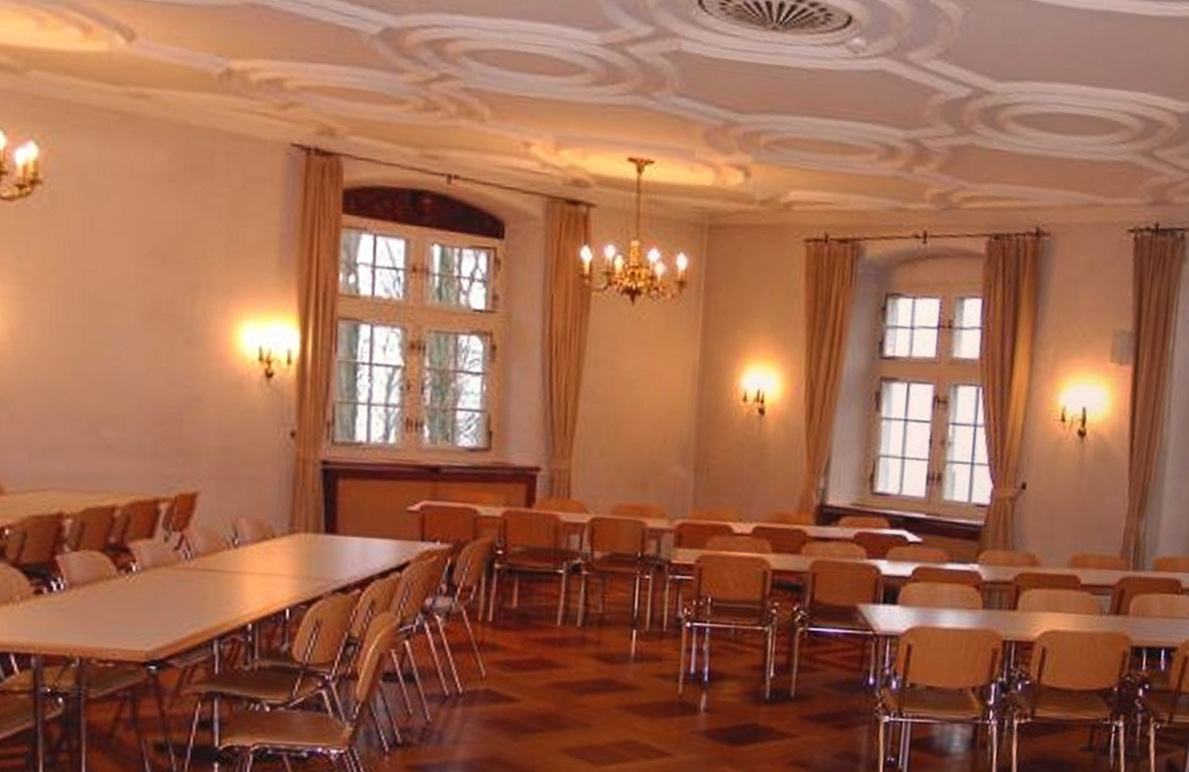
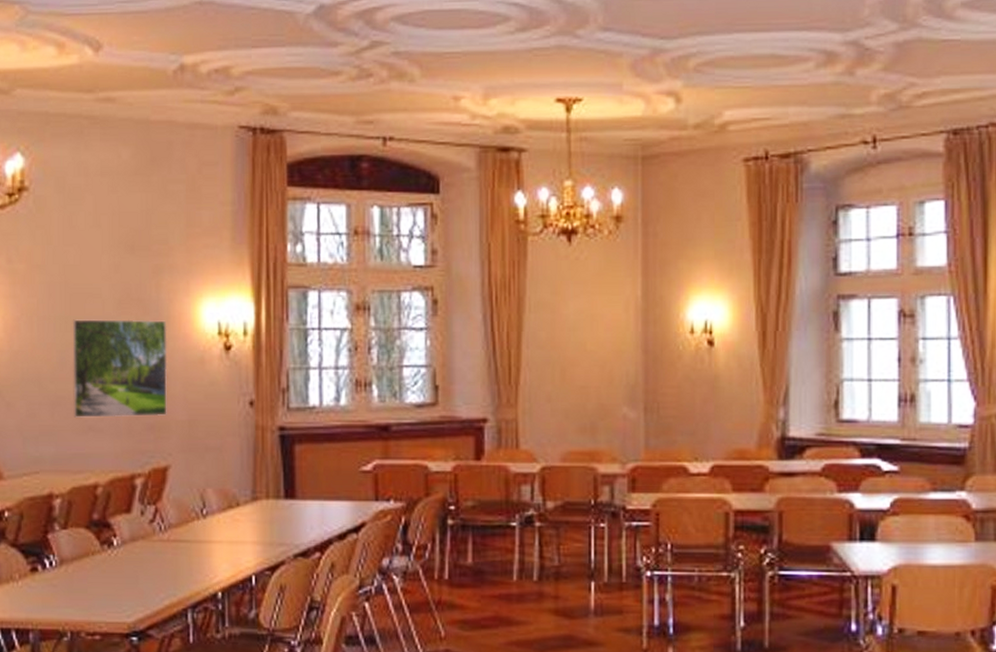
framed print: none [90,330,202,440] -> present [72,319,168,418]

